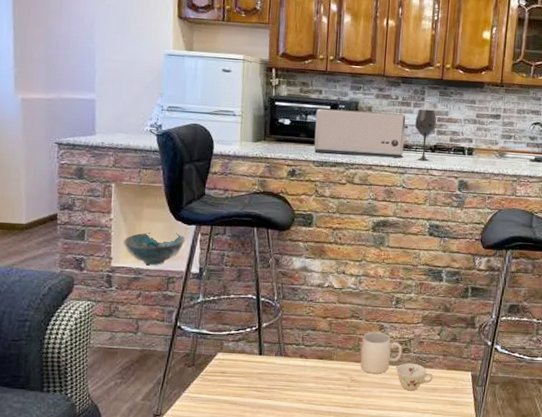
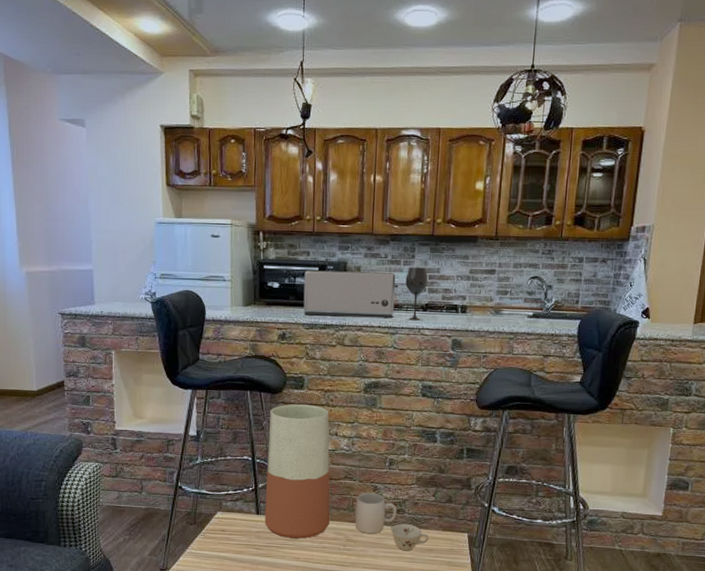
decorative bowl: present [124,232,185,265] -> none [126,397,182,428]
vase: none [267,241,337,380] -> present [264,403,330,539]

